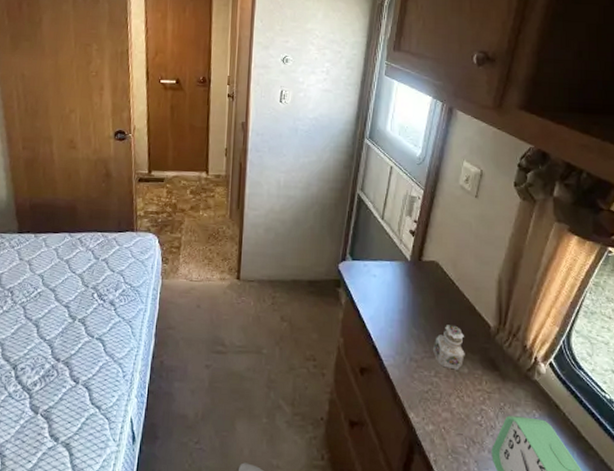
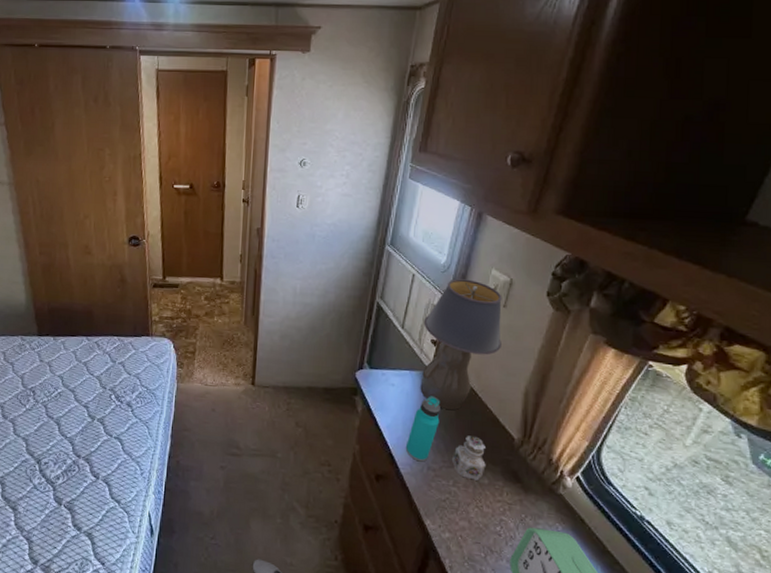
water bottle: none [388,286,420,353] -> present [405,396,441,462]
table lamp: none [401,170,475,300] -> present [420,278,502,411]

